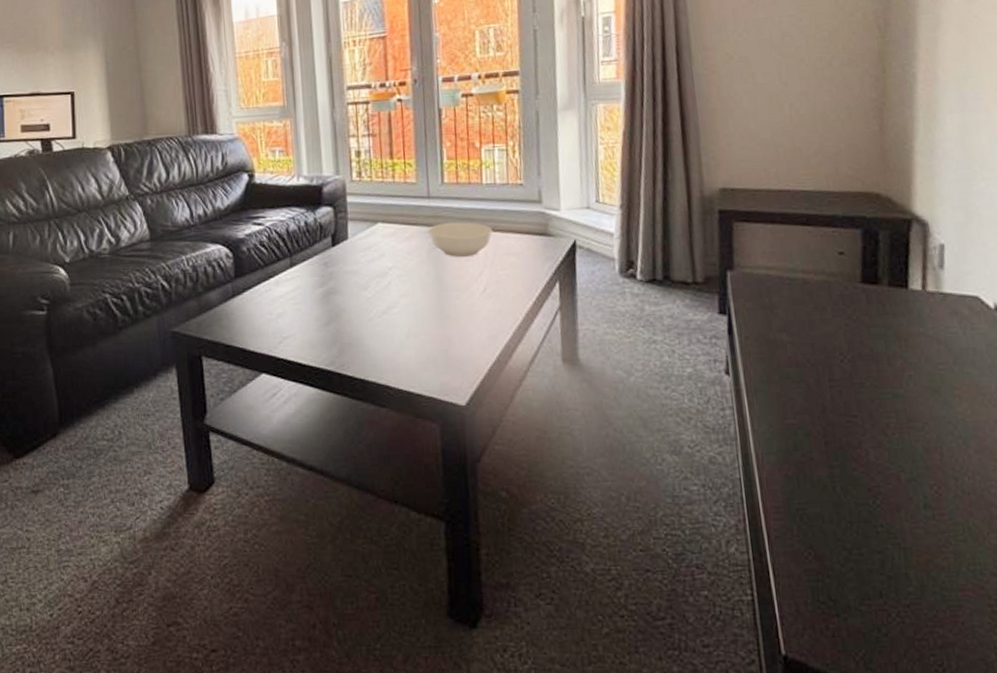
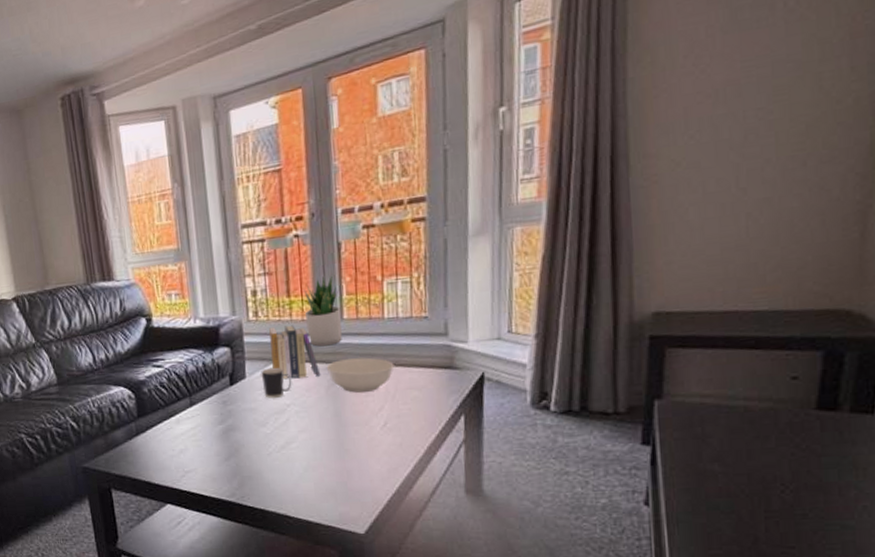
mug: none [363,229,394,261] -> present [261,367,292,398]
books: none [372,187,423,242] -> present [269,325,321,380]
planter: none [406,140,443,210] -> present [303,275,342,347]

